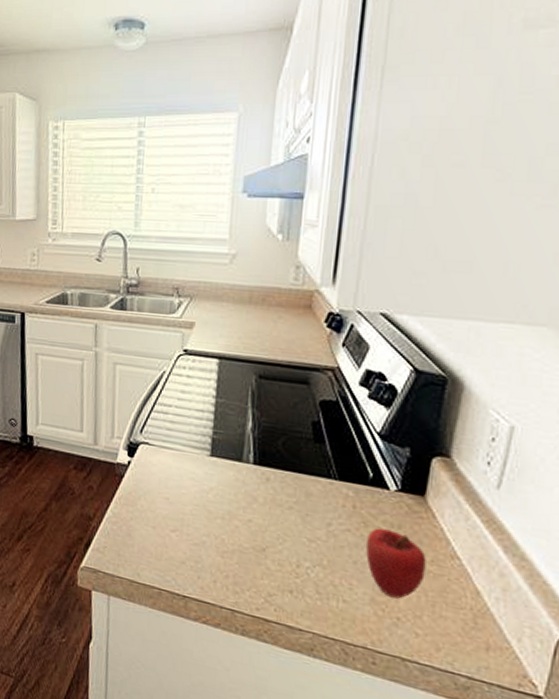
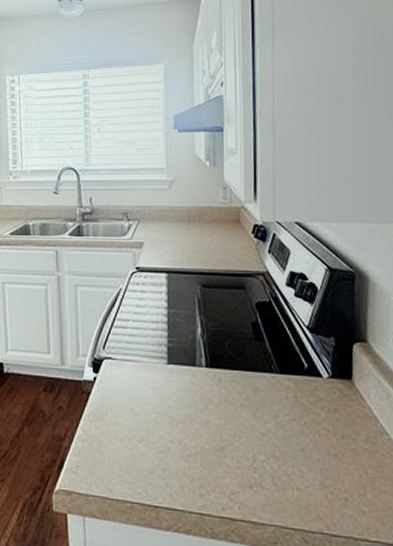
apple: present [366,528,427,599] -> none [310,414,363,480]

